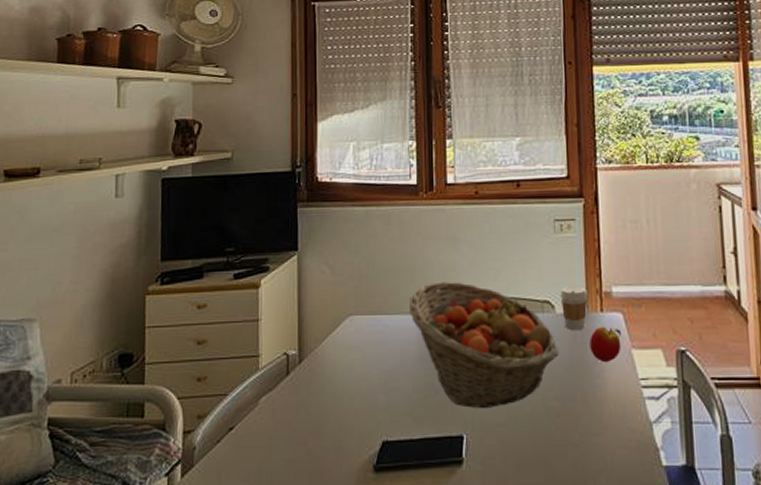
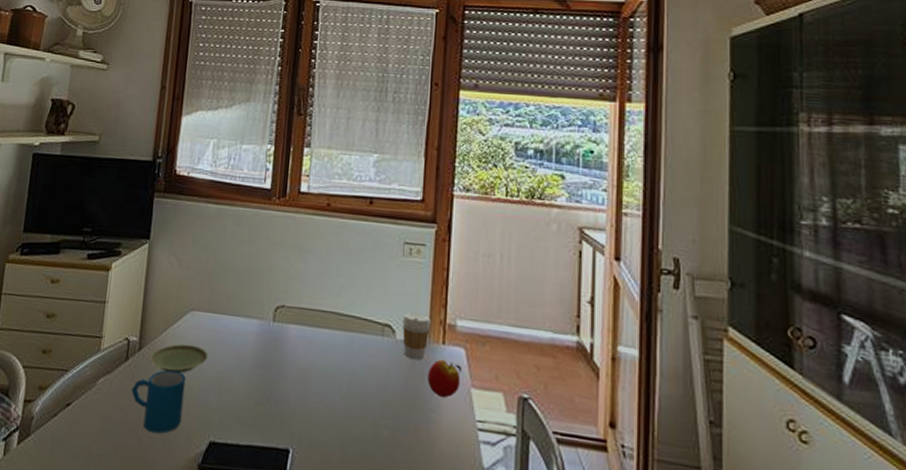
mug: none [296,377,351,443] -> present [131,369,186,434]
plate: none [312,349,371,380] -> present [149,344,208,373]
fruit basket: present [408,282,559,408] -> none [249,289,395,426]

